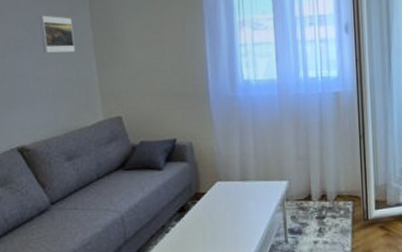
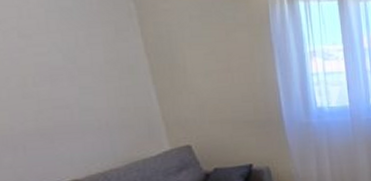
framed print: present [39,15,75,53] -> none [78,40,128,81]

